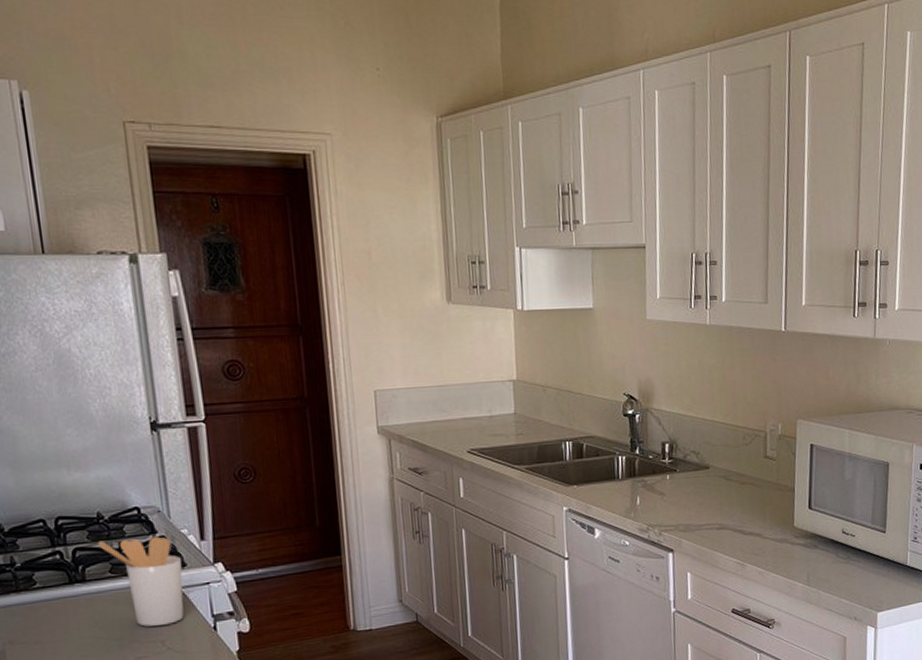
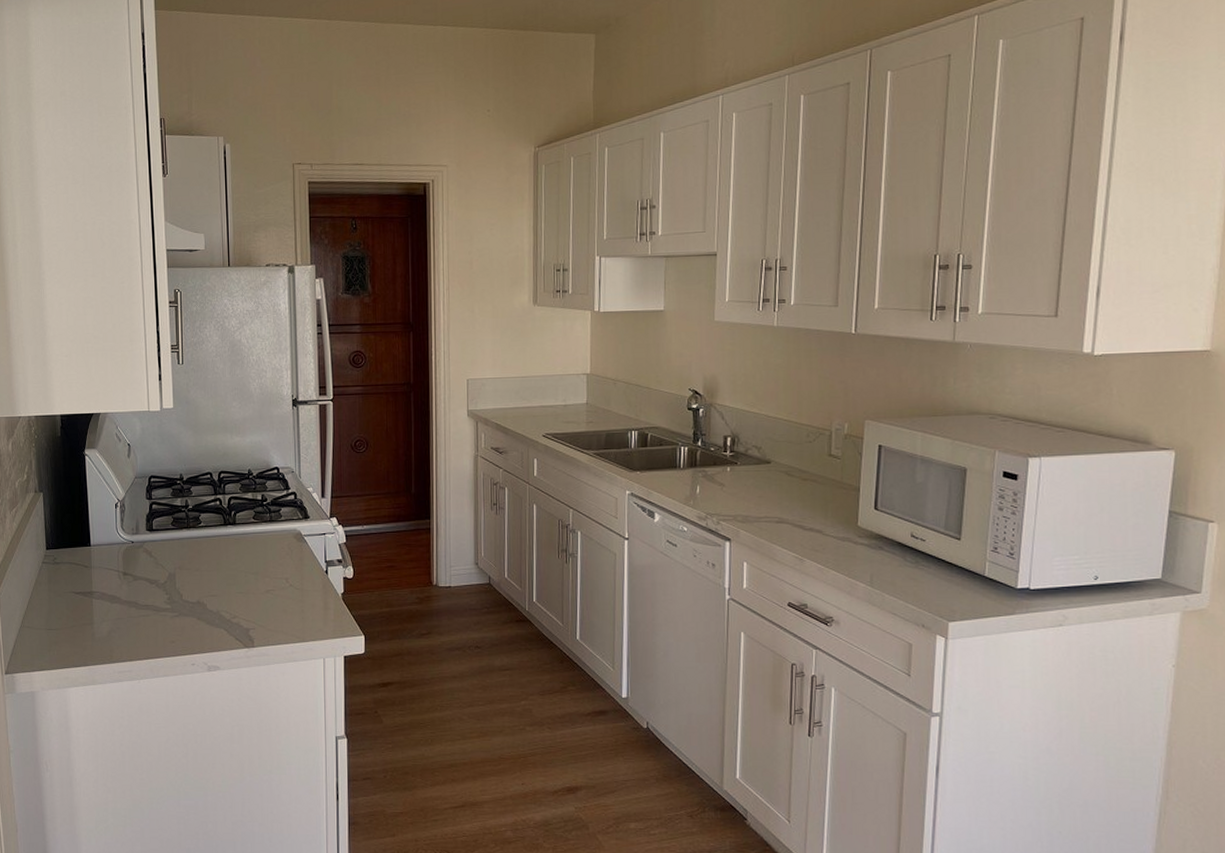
utensil holder: present [97,536,184,627] -> none [246,492,306,565]

